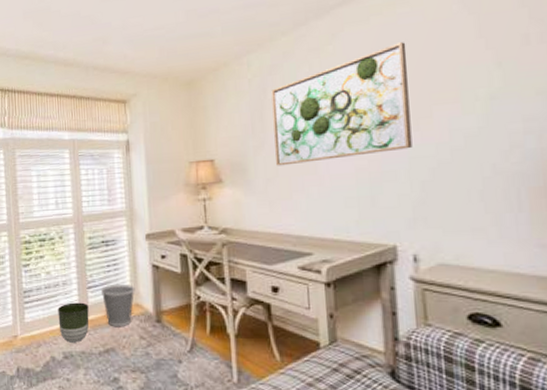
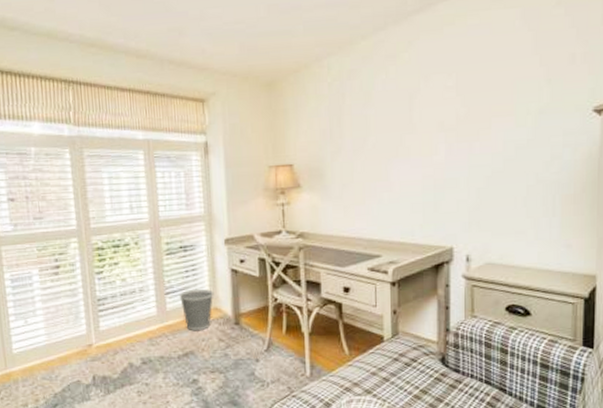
planter: present [58,302,89,343] -> none [135,308,168,348]
wall art: present [271,42,413,166] -> none [350,54,473,172]

